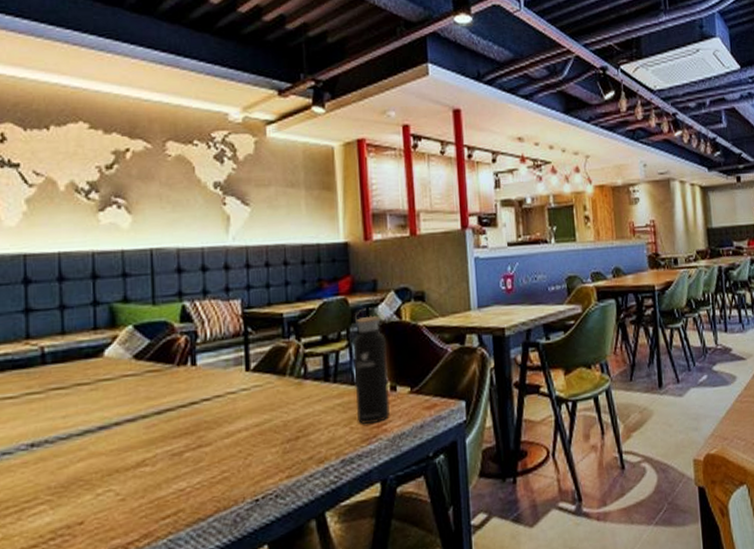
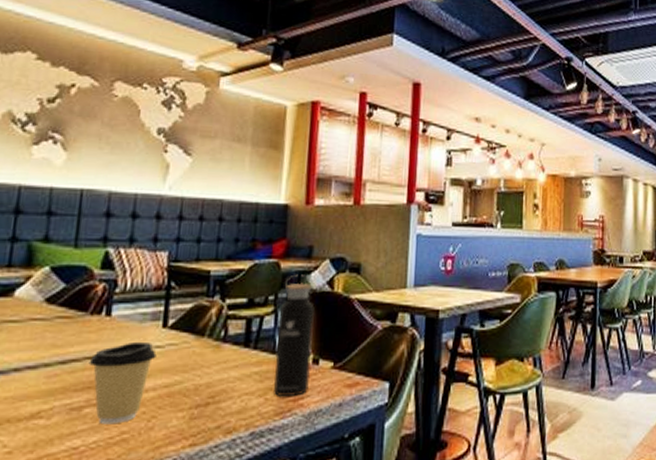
coffee cup: none [182,386,244,466] -> present [89,341,157,425]

